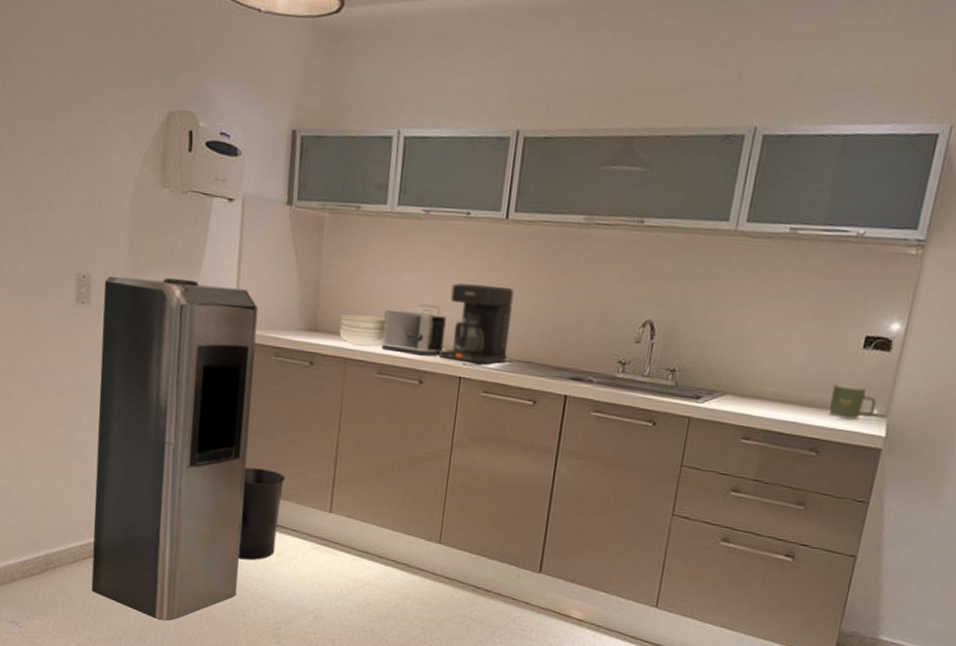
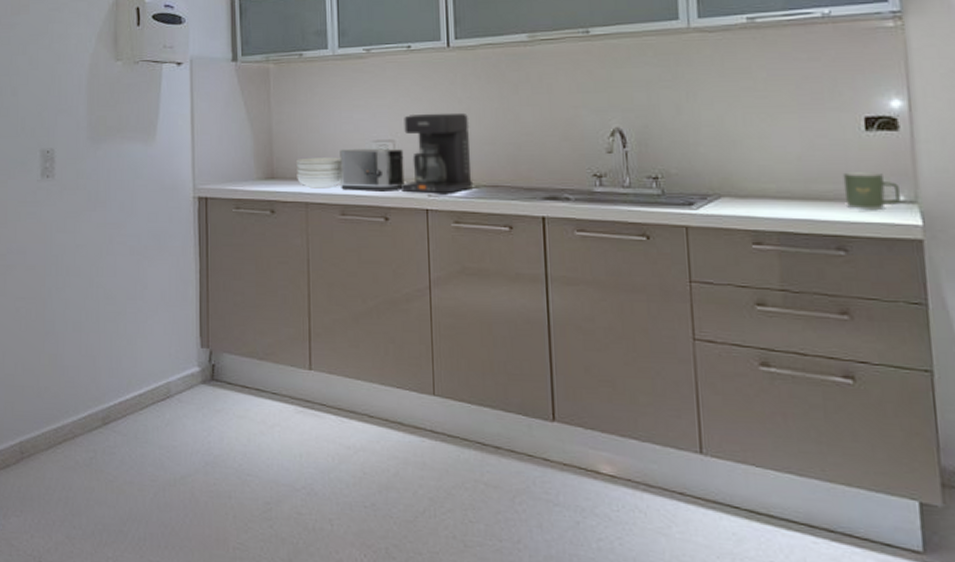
water dispenser: present [91,276,259,621] -> none [67,143,220,509]
waste bin: present [237,467,286,560] -> none [216,327,259,432]

